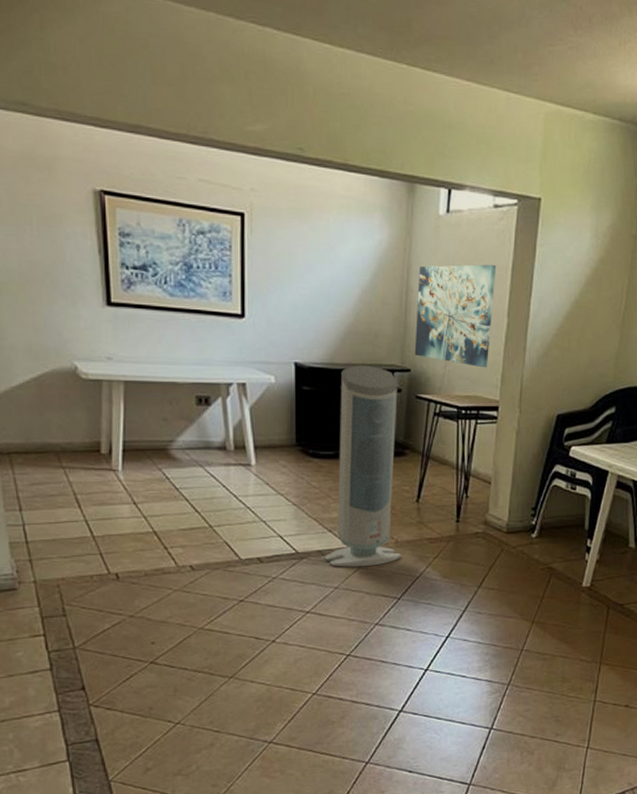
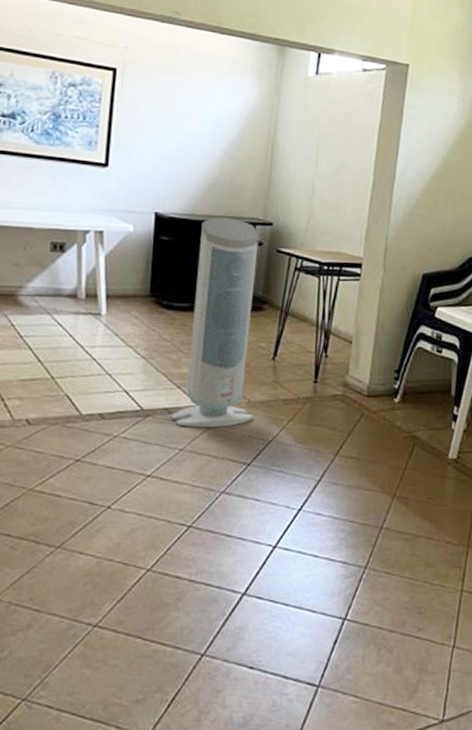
wall art: present [414,264,497,368] -> none [277,123,364,225]

